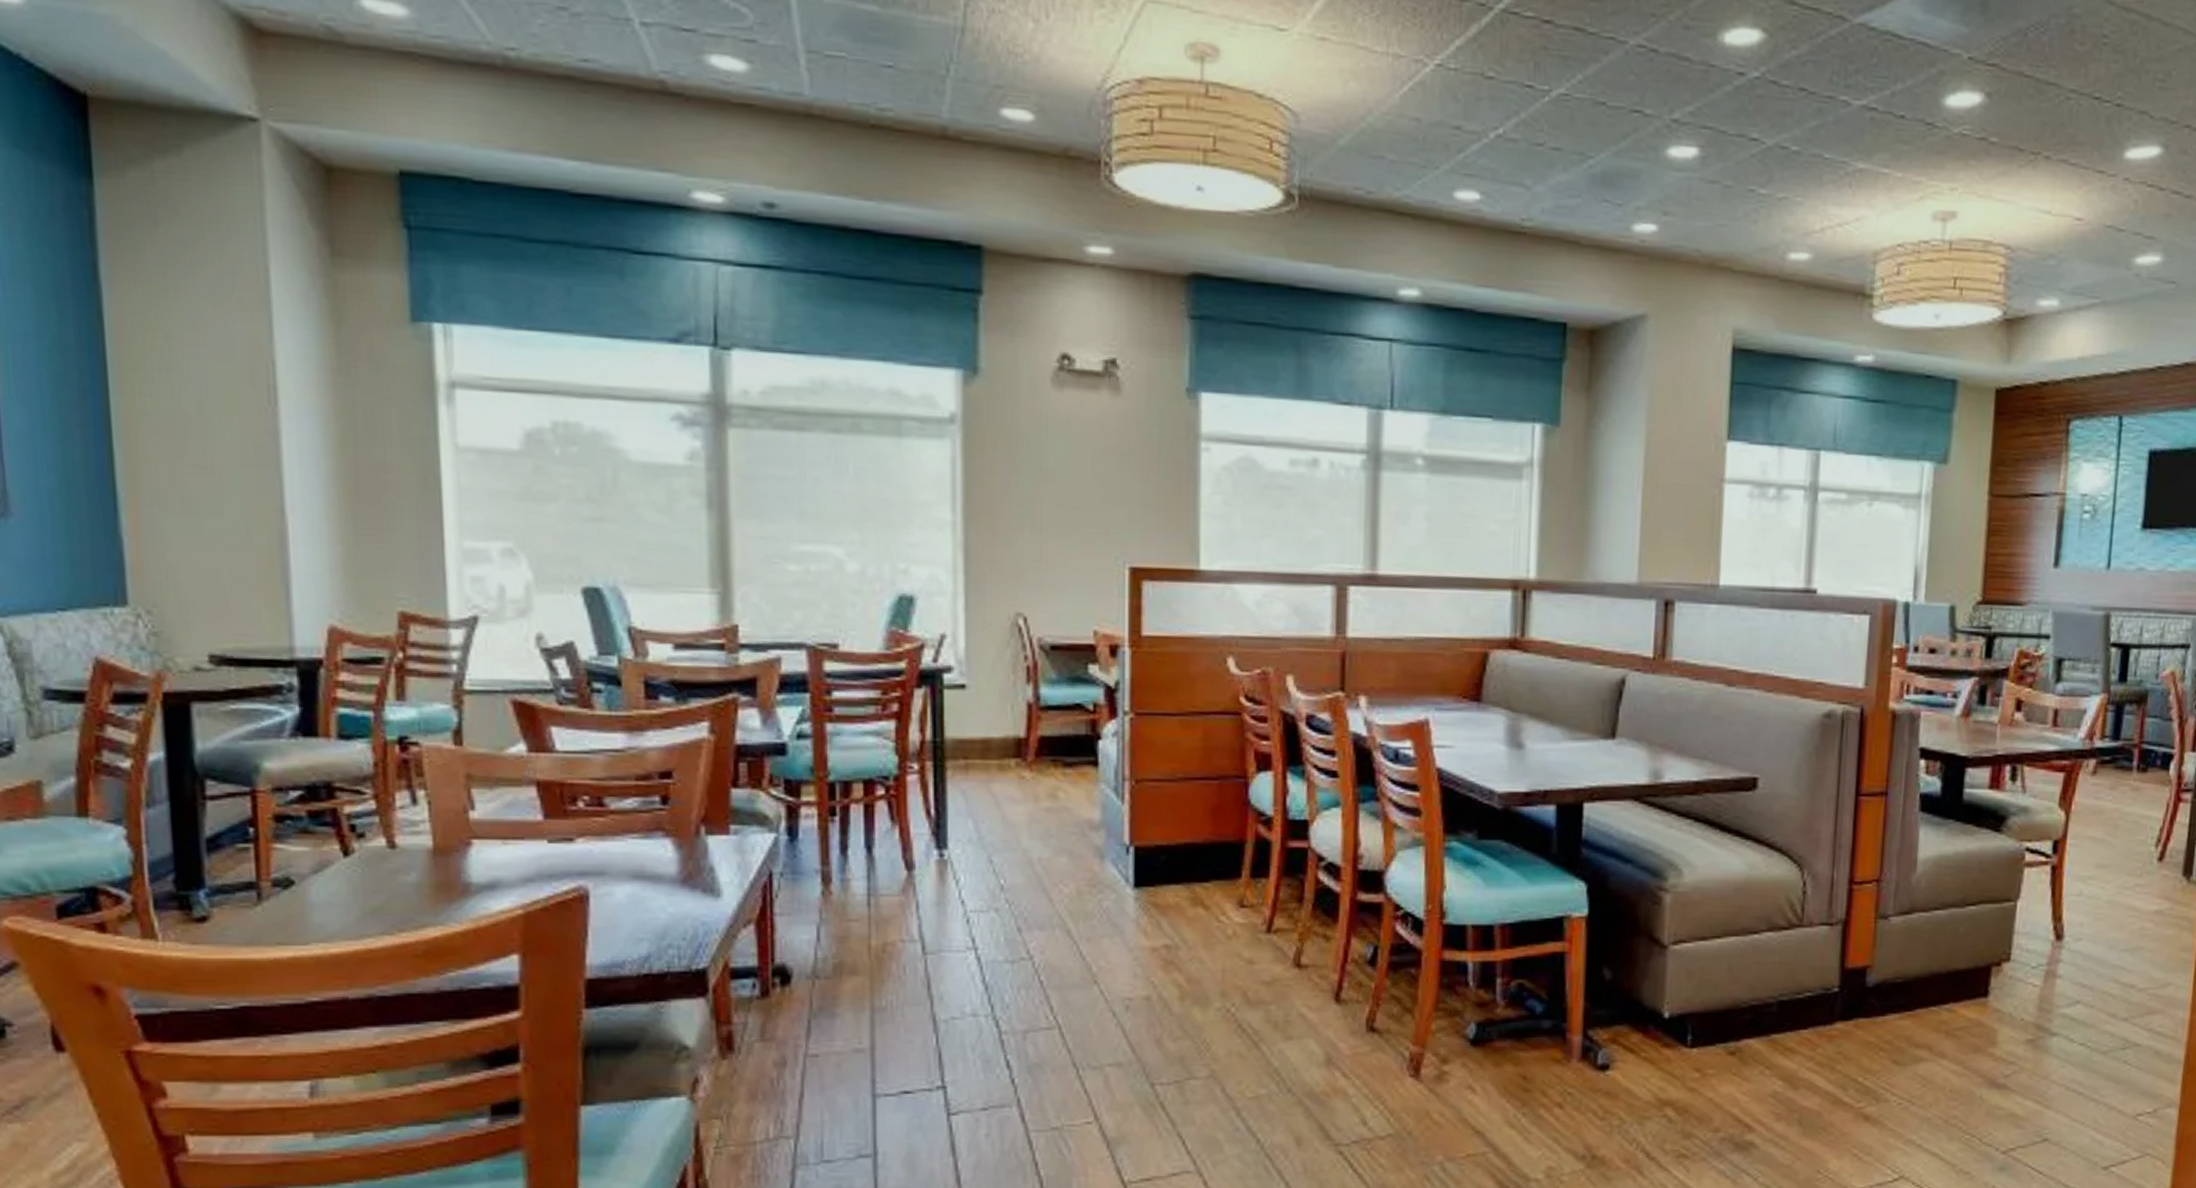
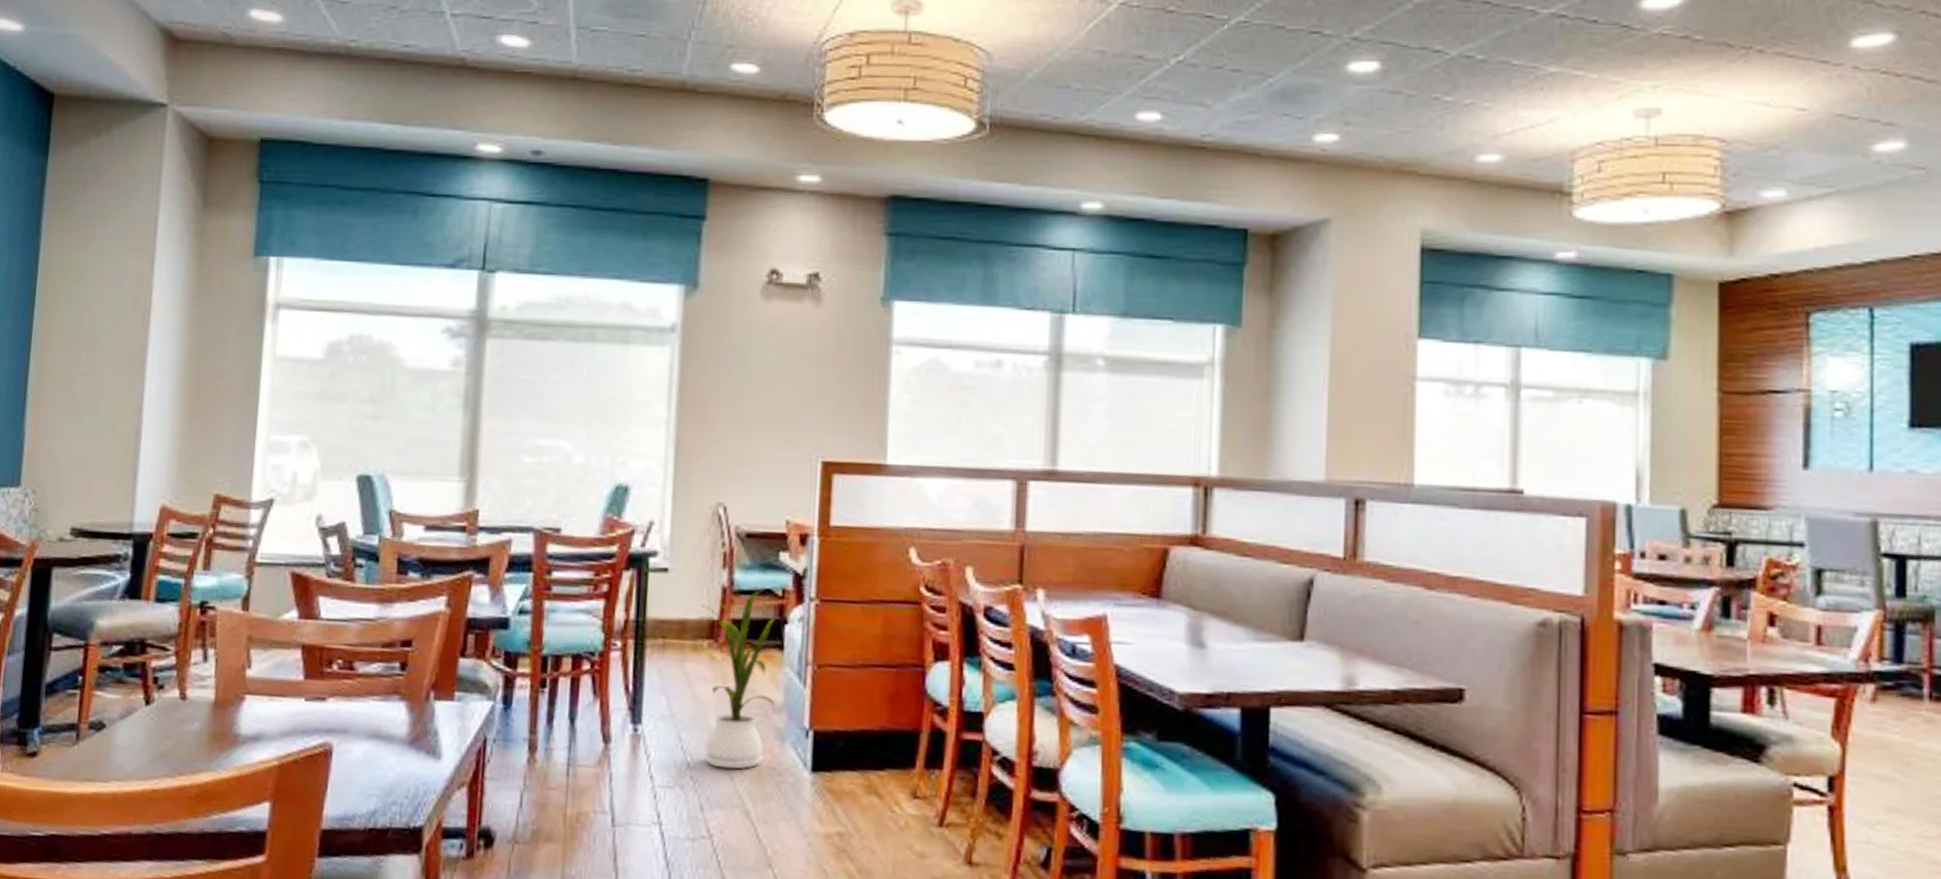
house plant: none [1006,705,1092,890] -> present [702,590,777,770]

